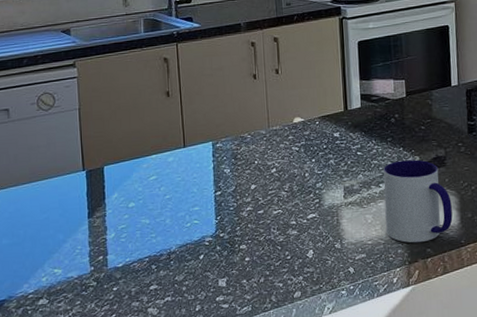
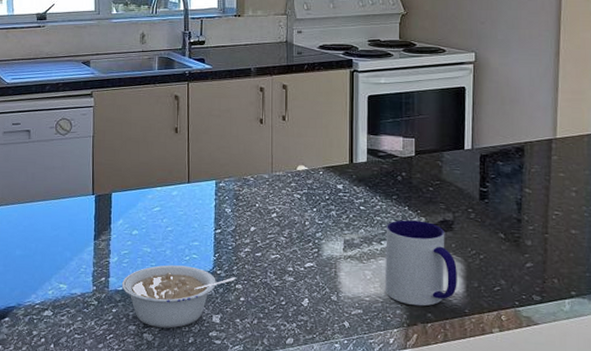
legume: none [122,232,240,300] -> present [122,265,236,328]

